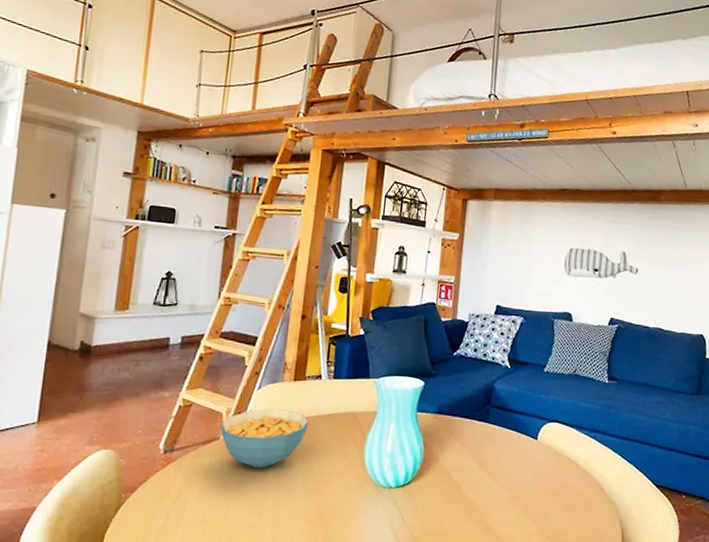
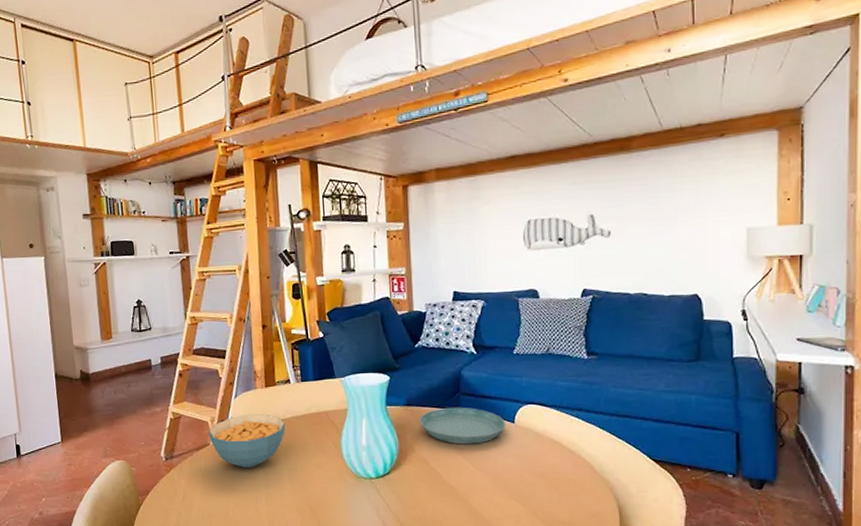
saucer: none [447,418,529,458] -> present [419,407,505,445]

